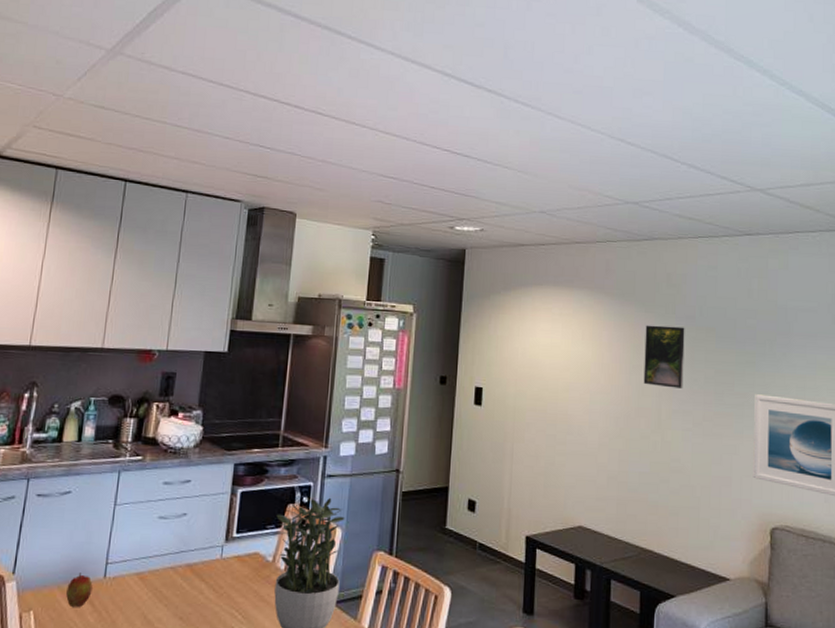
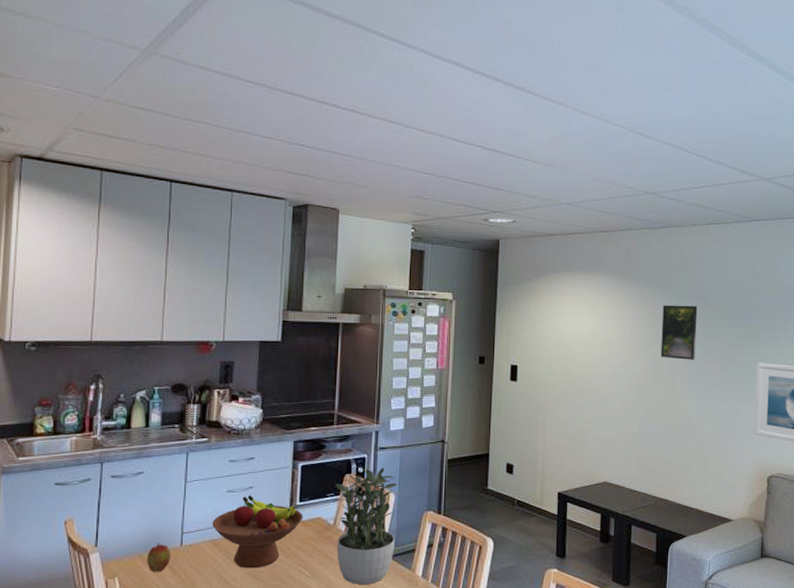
fruit bowl: none [140,523,240,609] -> present [212,495,303,569]

